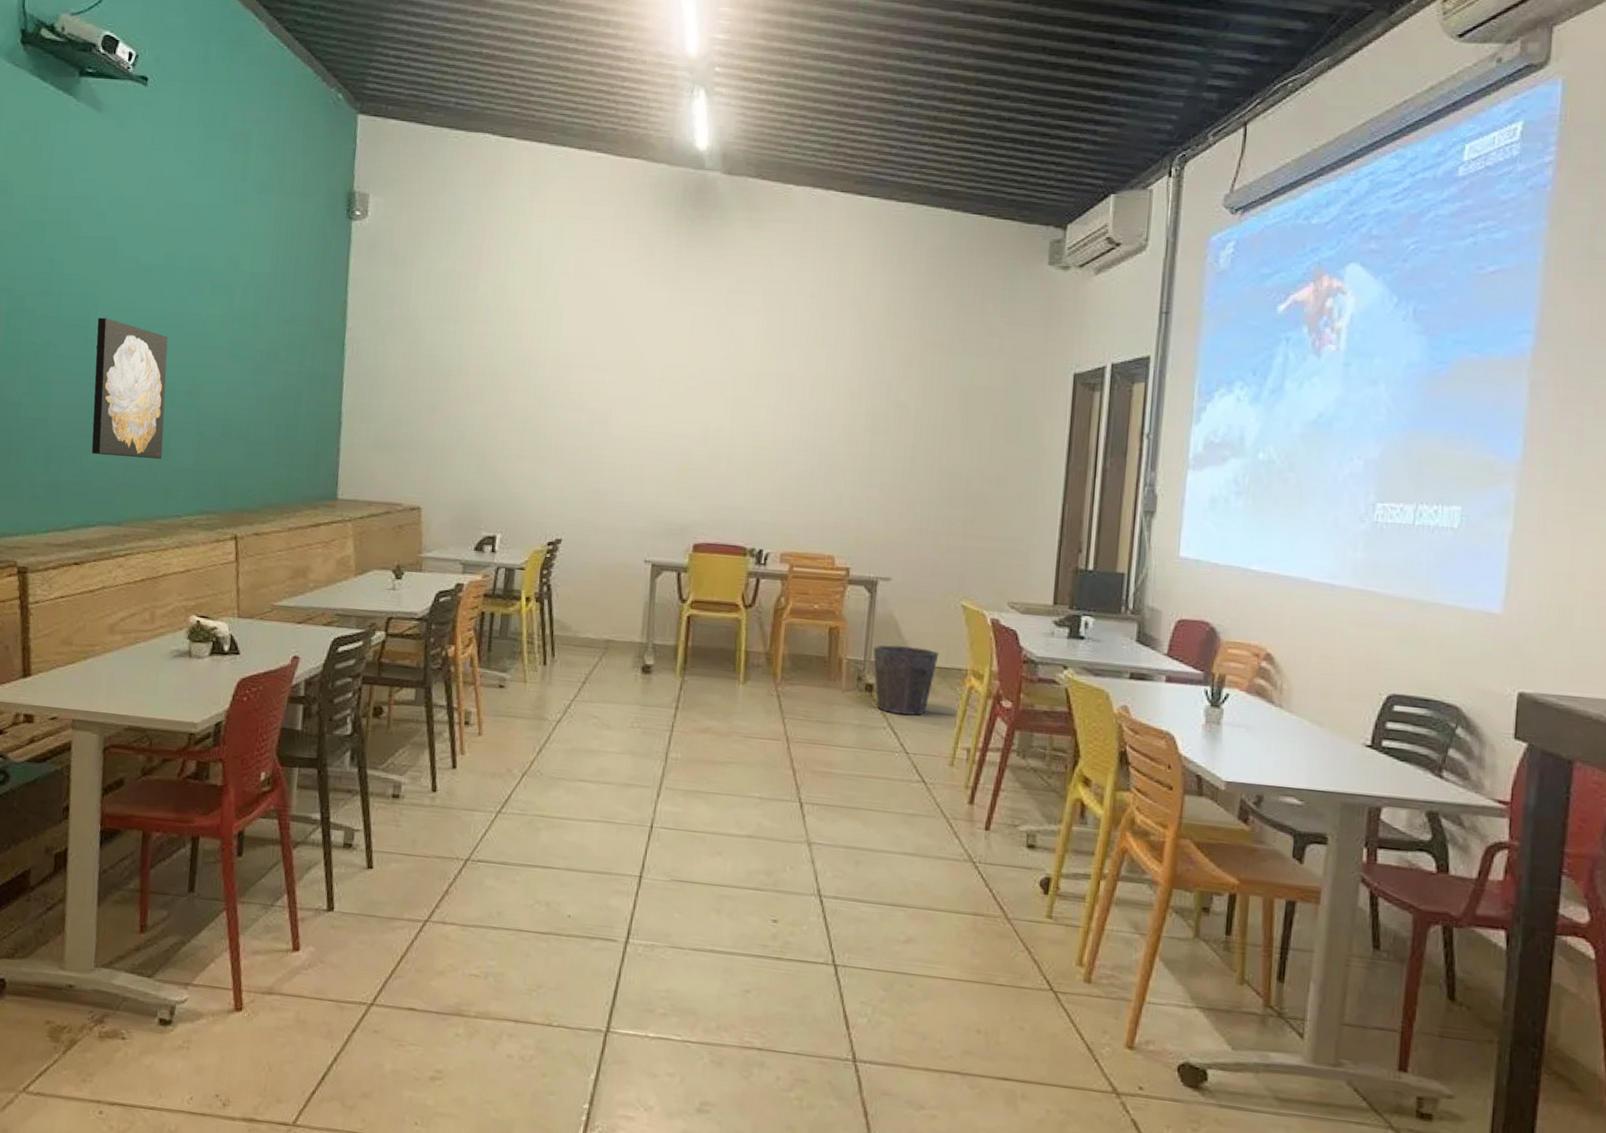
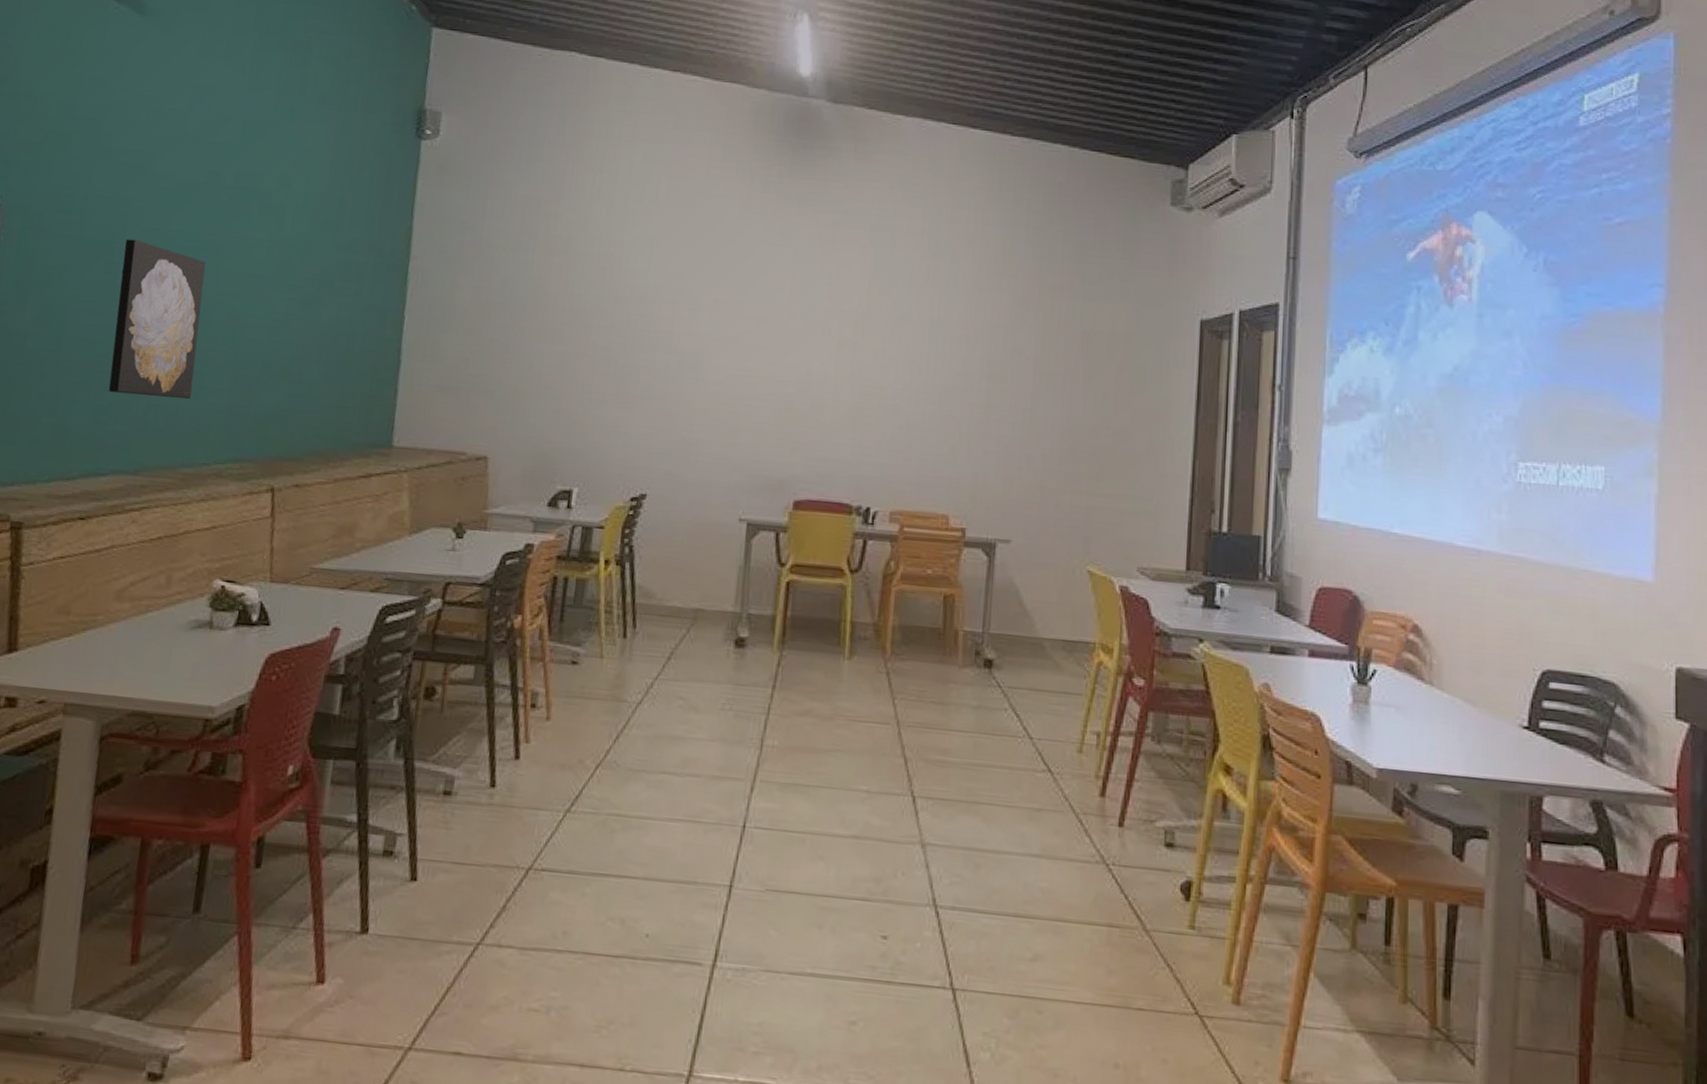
waste bin: present [873,645,939,716] -> none [992,615,1064,695]

